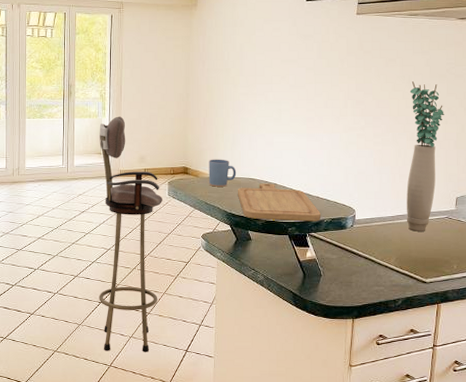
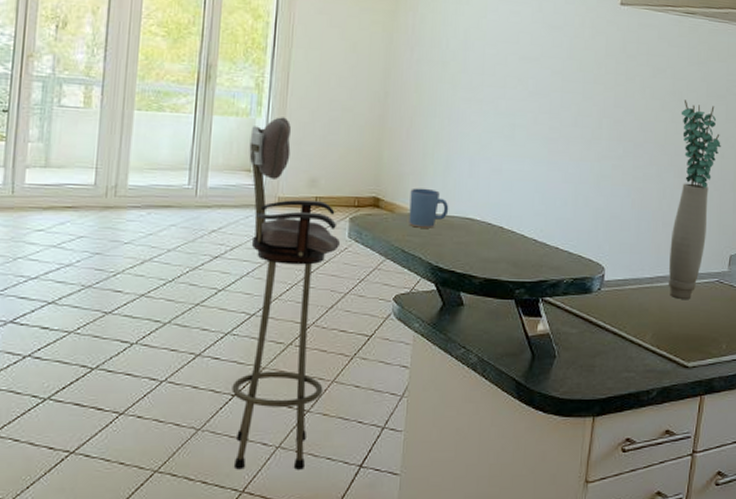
chopping board: present [237,183,320,222] -> none [447,226,559,282]

